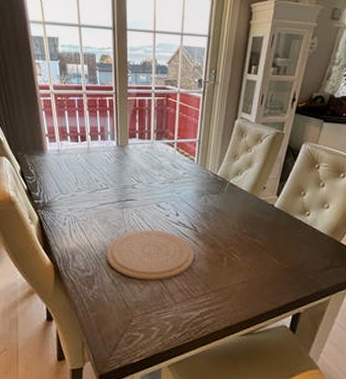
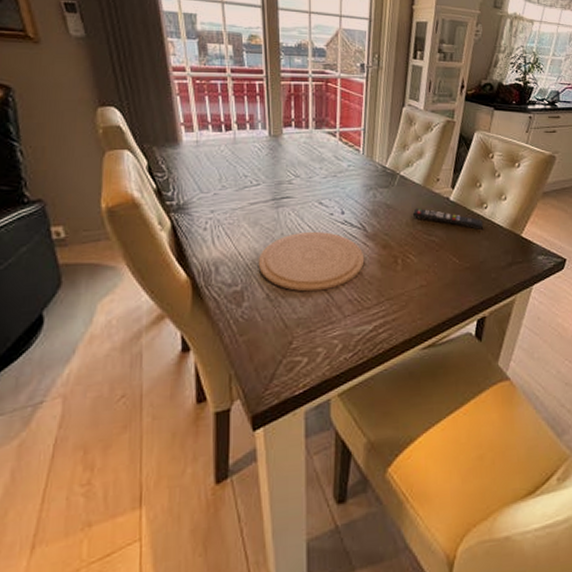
remote control: none [239,213,304,235] -> present [412,208,483,230]

